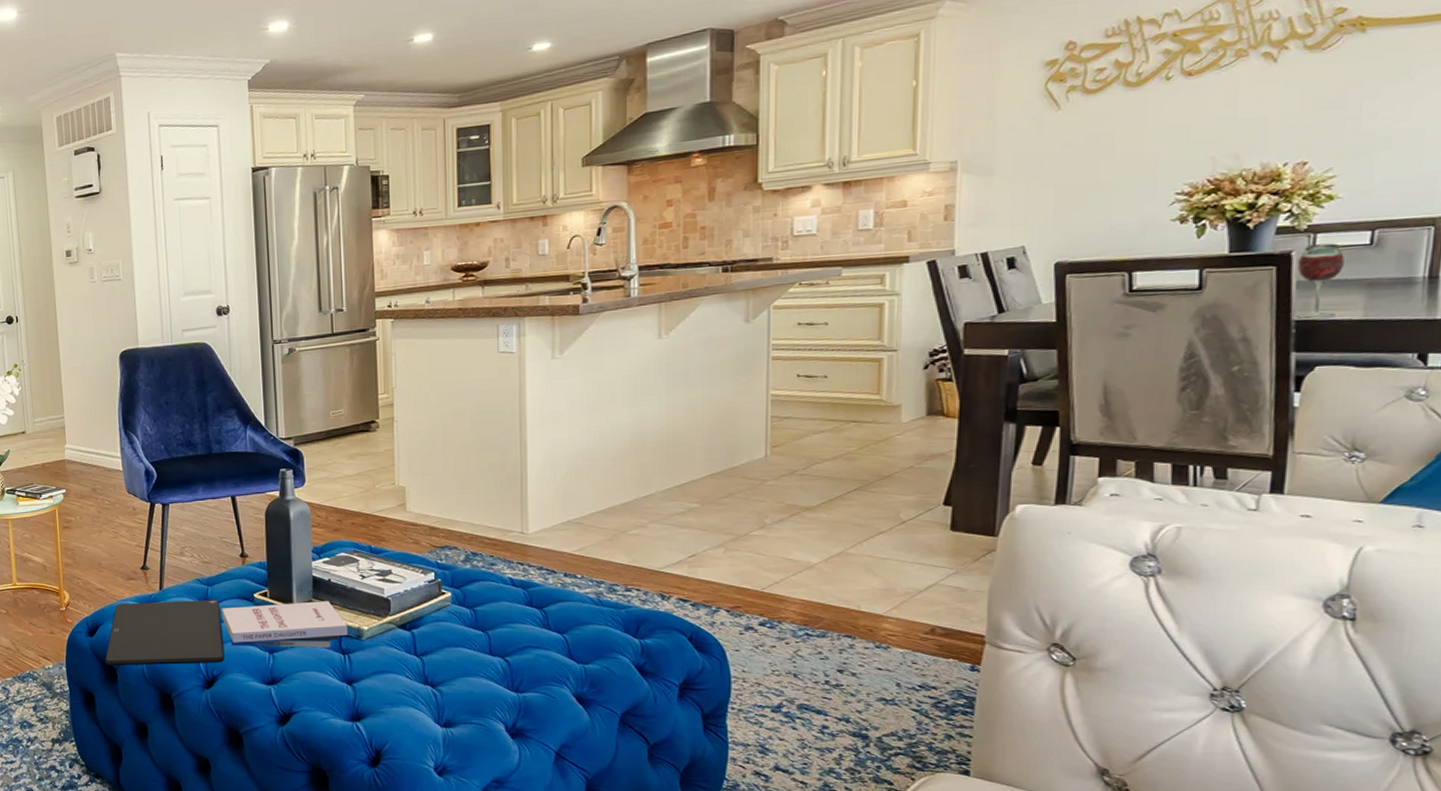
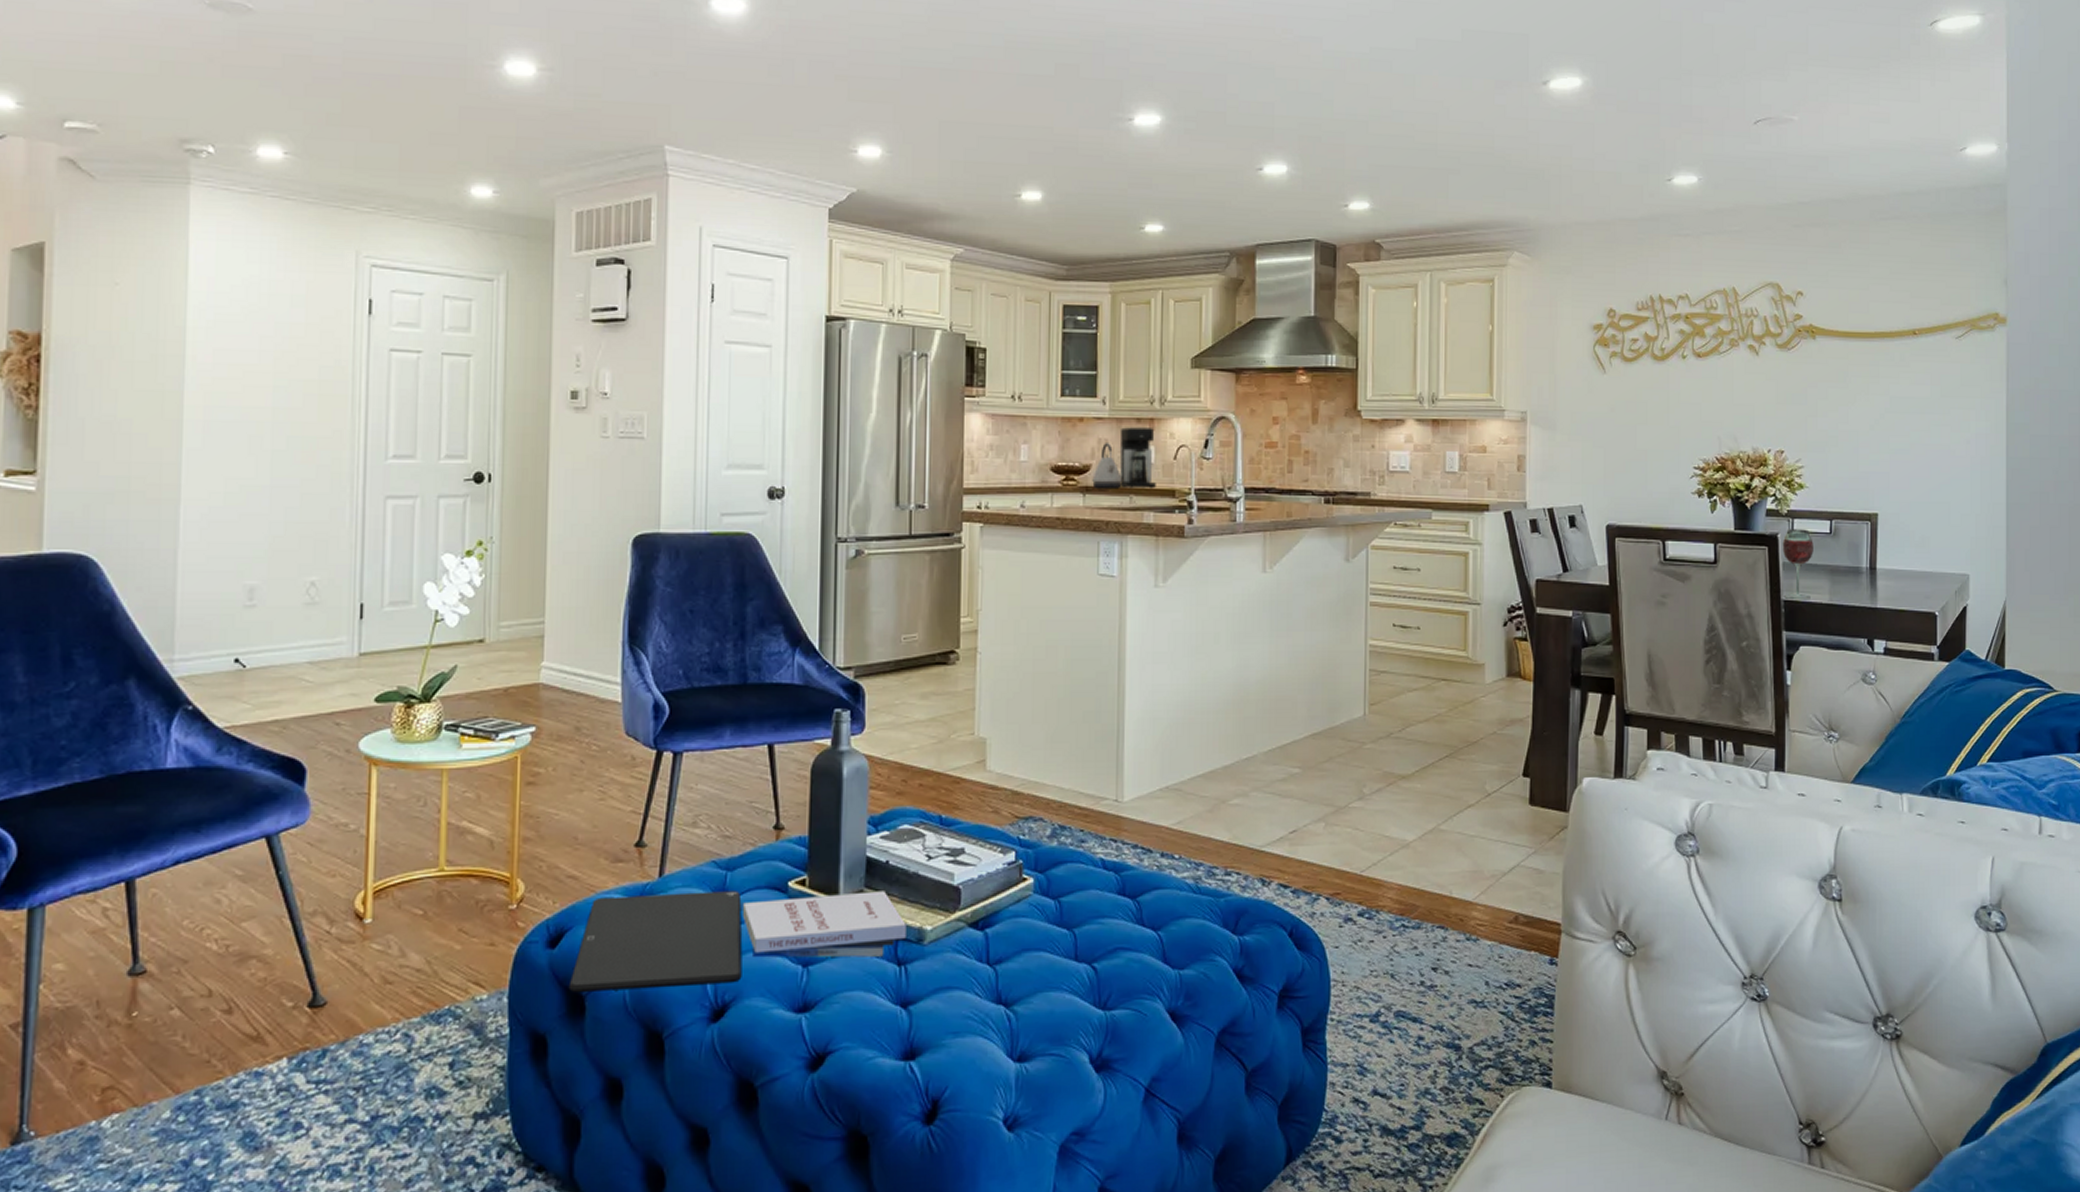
kettle: none [490,241,518,282] -> present [1092,443,1122,490]
coffee maker: none [514,224,550,279] -> present [1119,427,1156,489]

